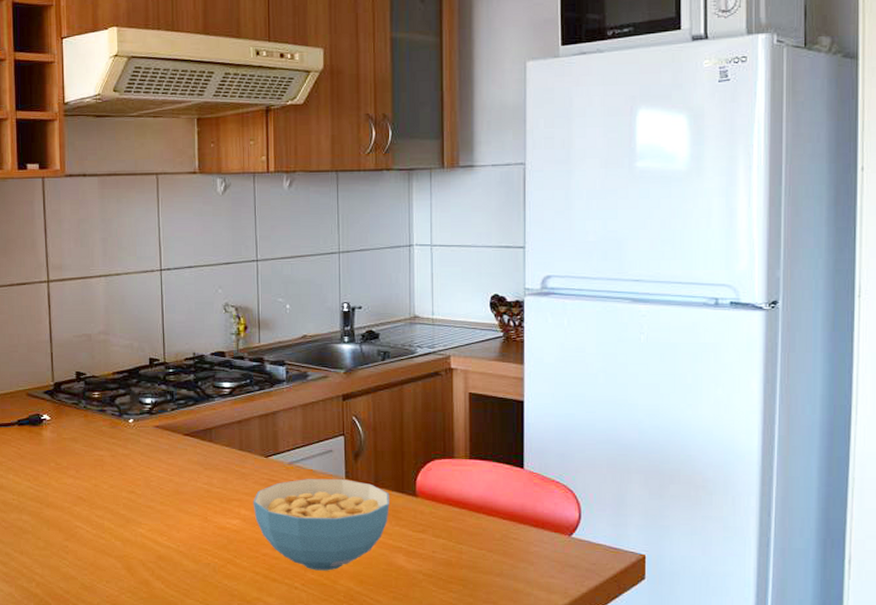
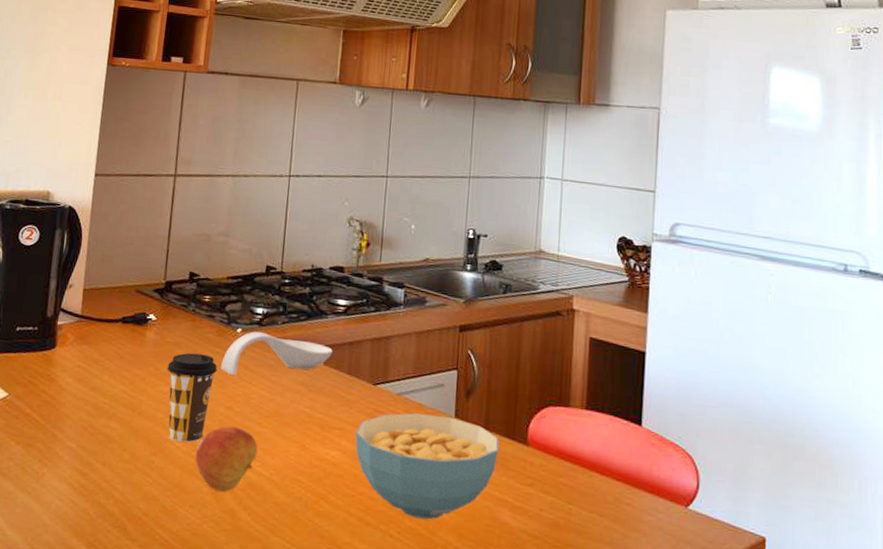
coffee cup: none [67,446,115,527] -> present [167,353,218,443]
fruit: none [105,508,163,566] -> present [195,426,258,492]
spoon rest: none [118,421,223,462] -> present [221,331,333,375]

